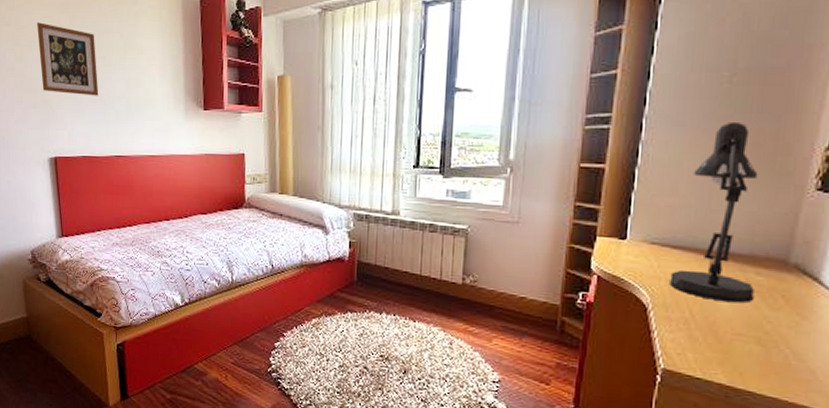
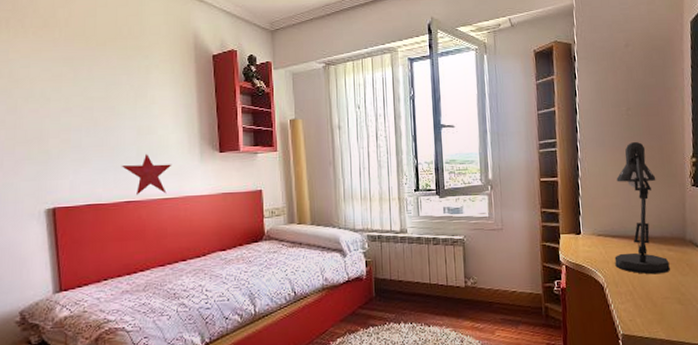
picture frame: present [37,22,99,96] -> none [35,75,106,145]
decorative star: none [112,107,158,151] -> present [121,153,172,195]

